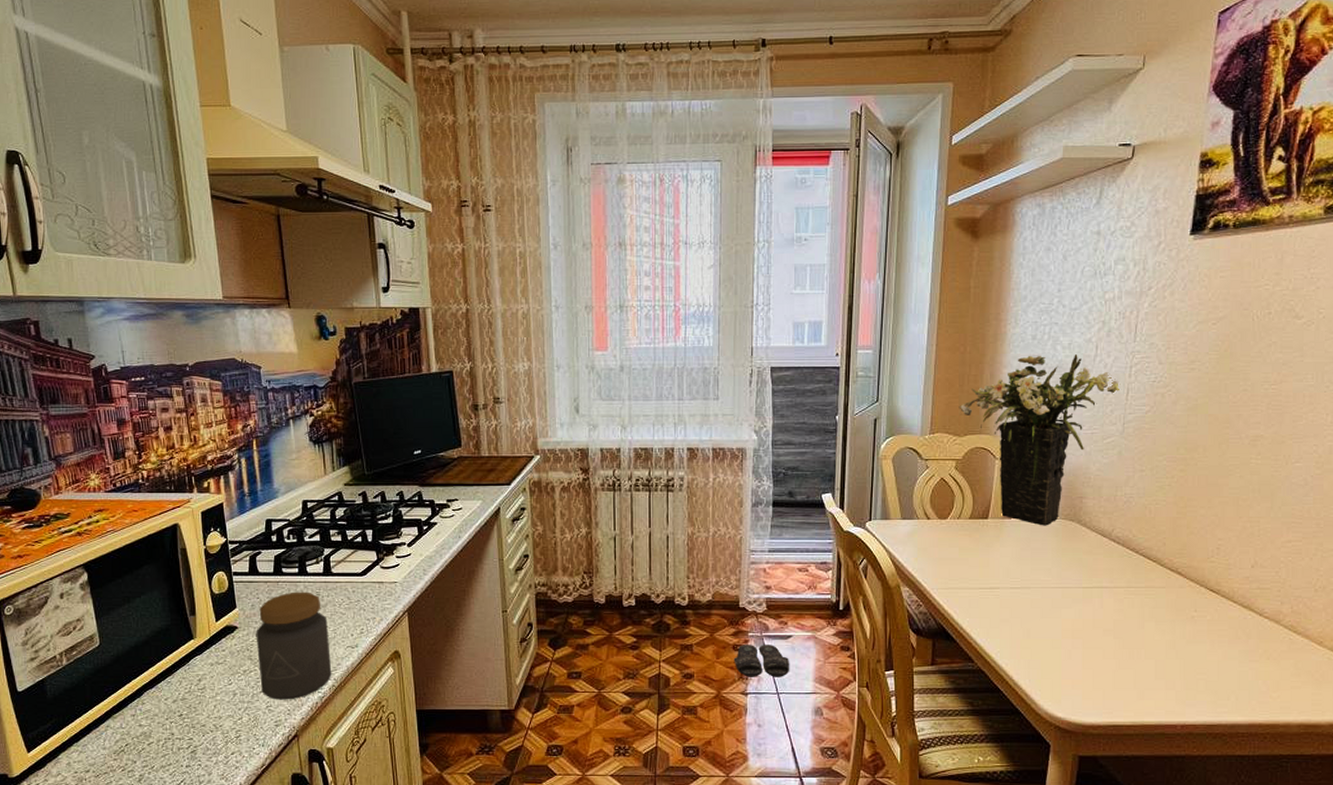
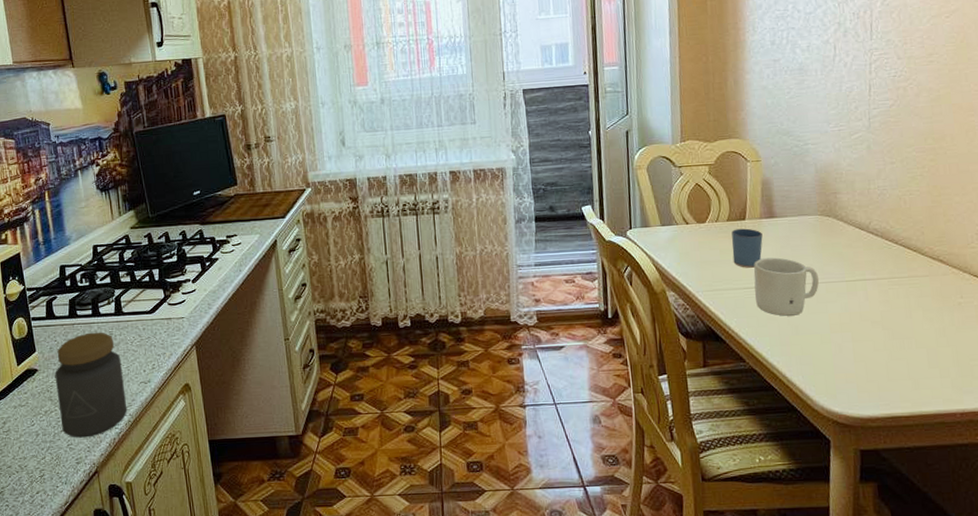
slippers: present [733,645,790,677] -> none [509,356,565,390]
flower arrangement: present [959,354,1121,526] -> none [706,56,862,223]
mug: none [971,527,1004,568] -> present [731,228,763,268]
mug: none [989,559,1055,619] -> present [753,257,819,316]

